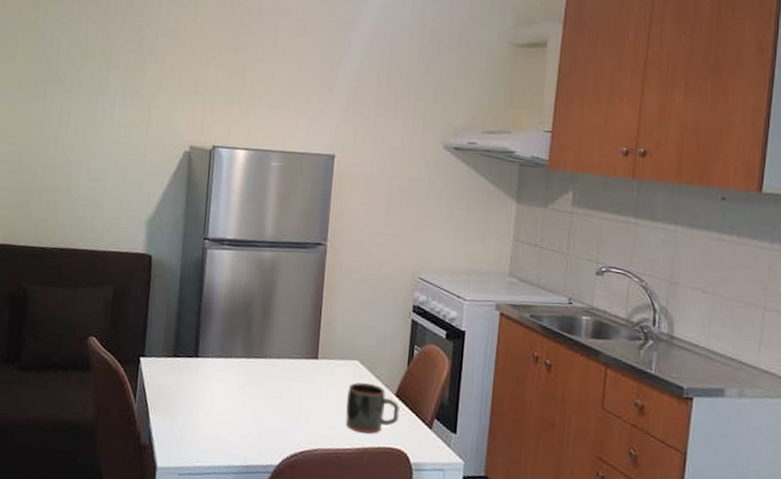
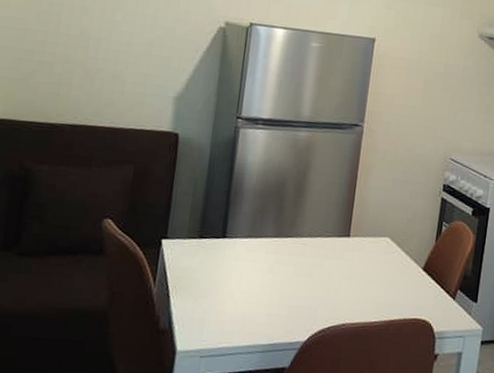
mug: present [345,382,401,433] -> none [374,258,427,306]

